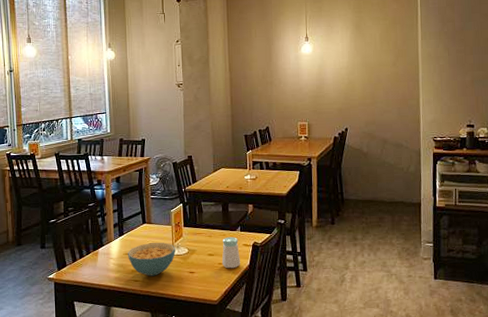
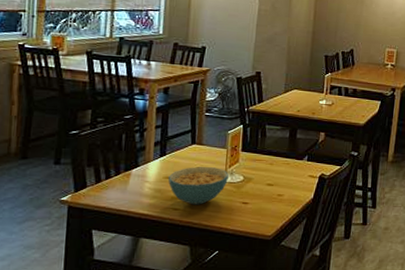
salt shaker: present [221,236,241,269] -> none [281,166,304,201]

